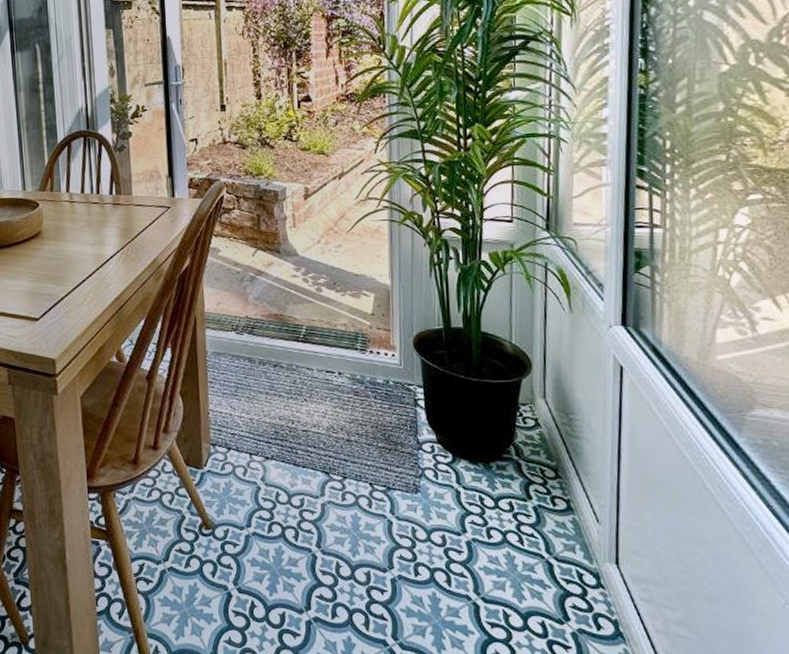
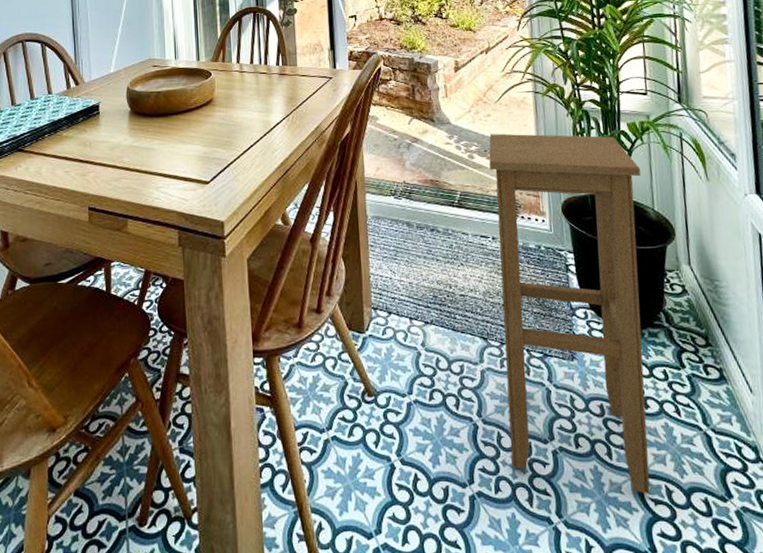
stool: none [338,265,501,618] -> present [489,133,651,494]

